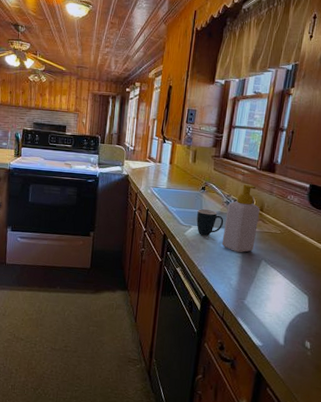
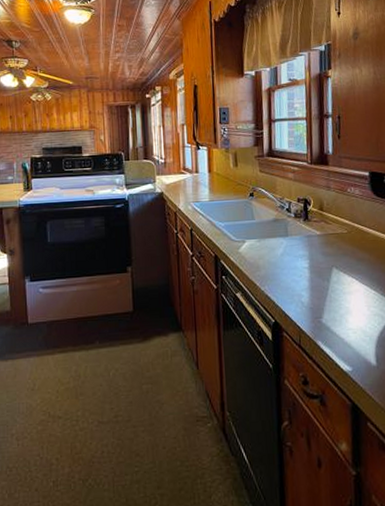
mug: present [196,208,224,236] -> none [249,217,282,250]
soap bottle: present [222,184,260,253] -> none [282,182,321,264]

